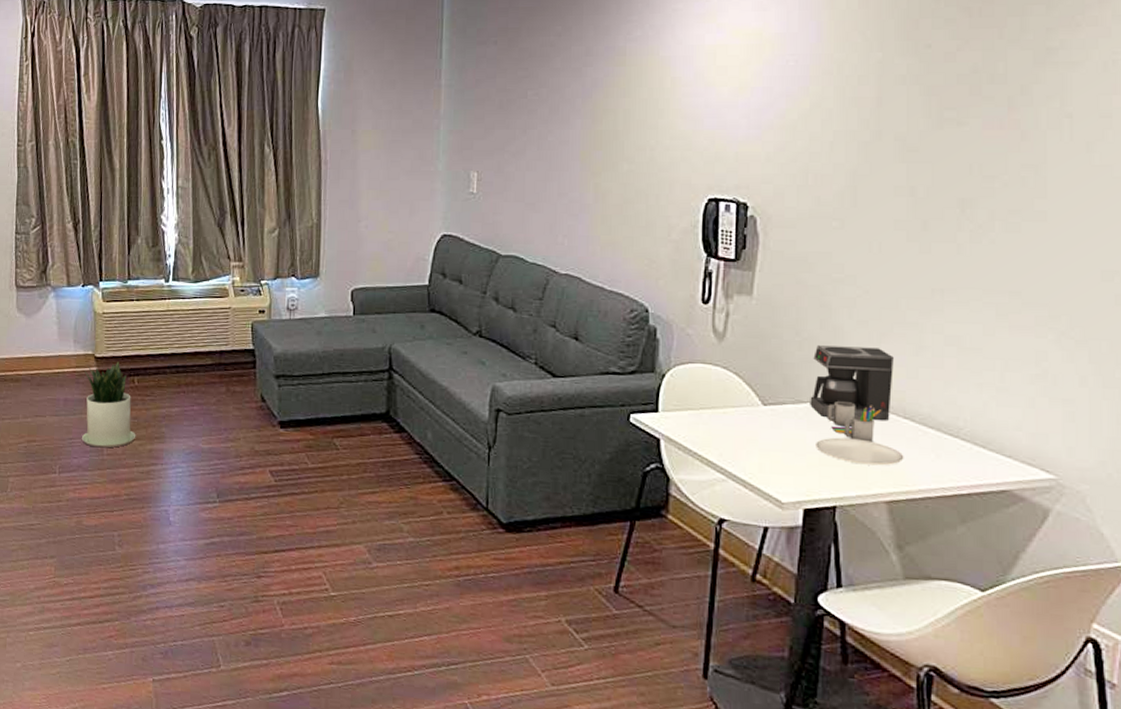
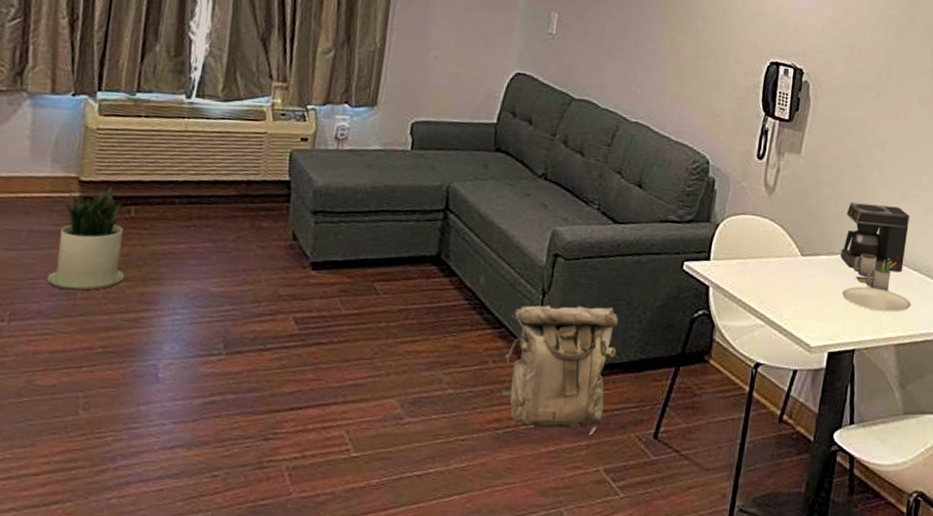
backpack: none [453,458,568,587] -> present [496,305,619,436]

